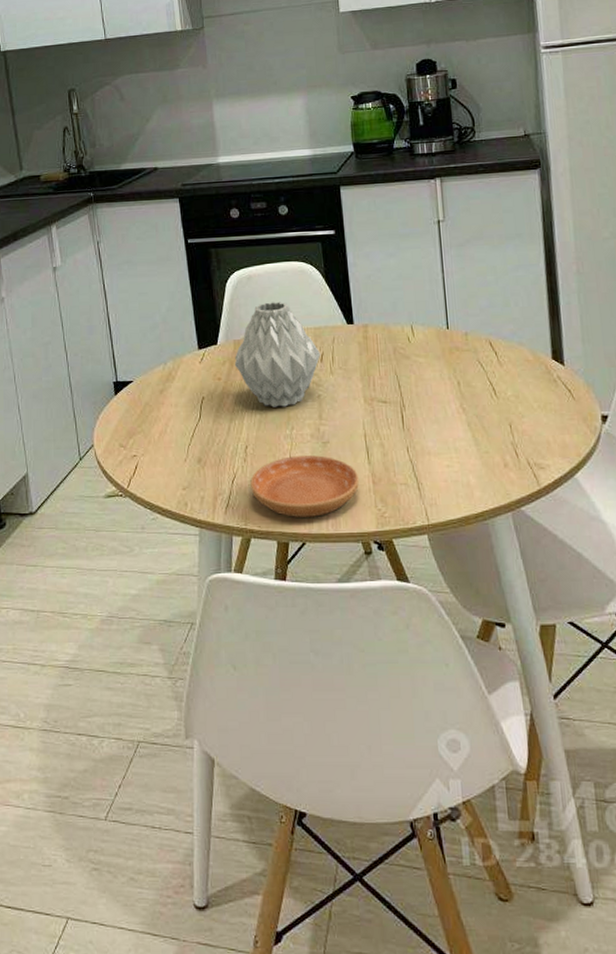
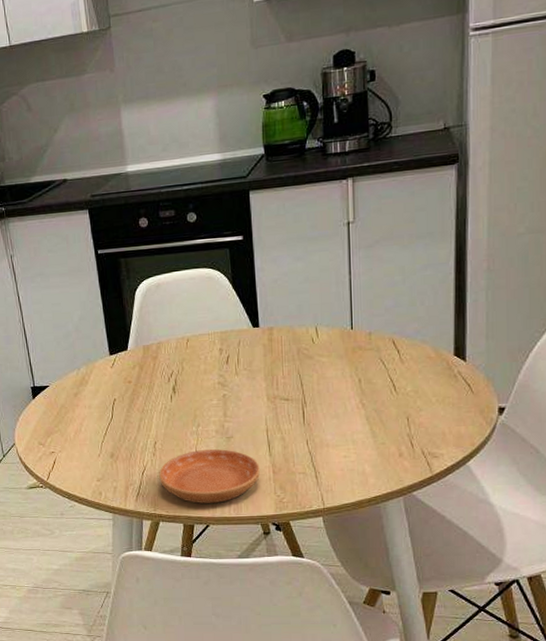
vase: present [234,301,321,407] -> none [144,308,227,407]

